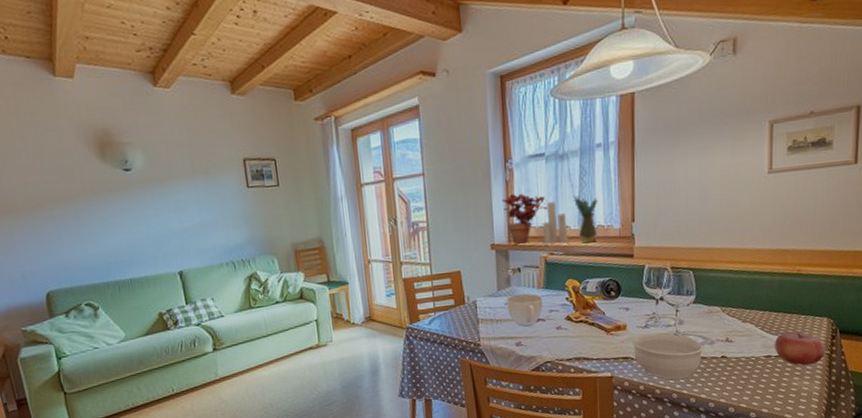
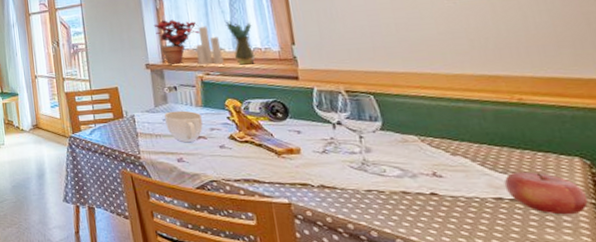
bowl: present [632,333,703,380] -> none [309,160,404,215]

